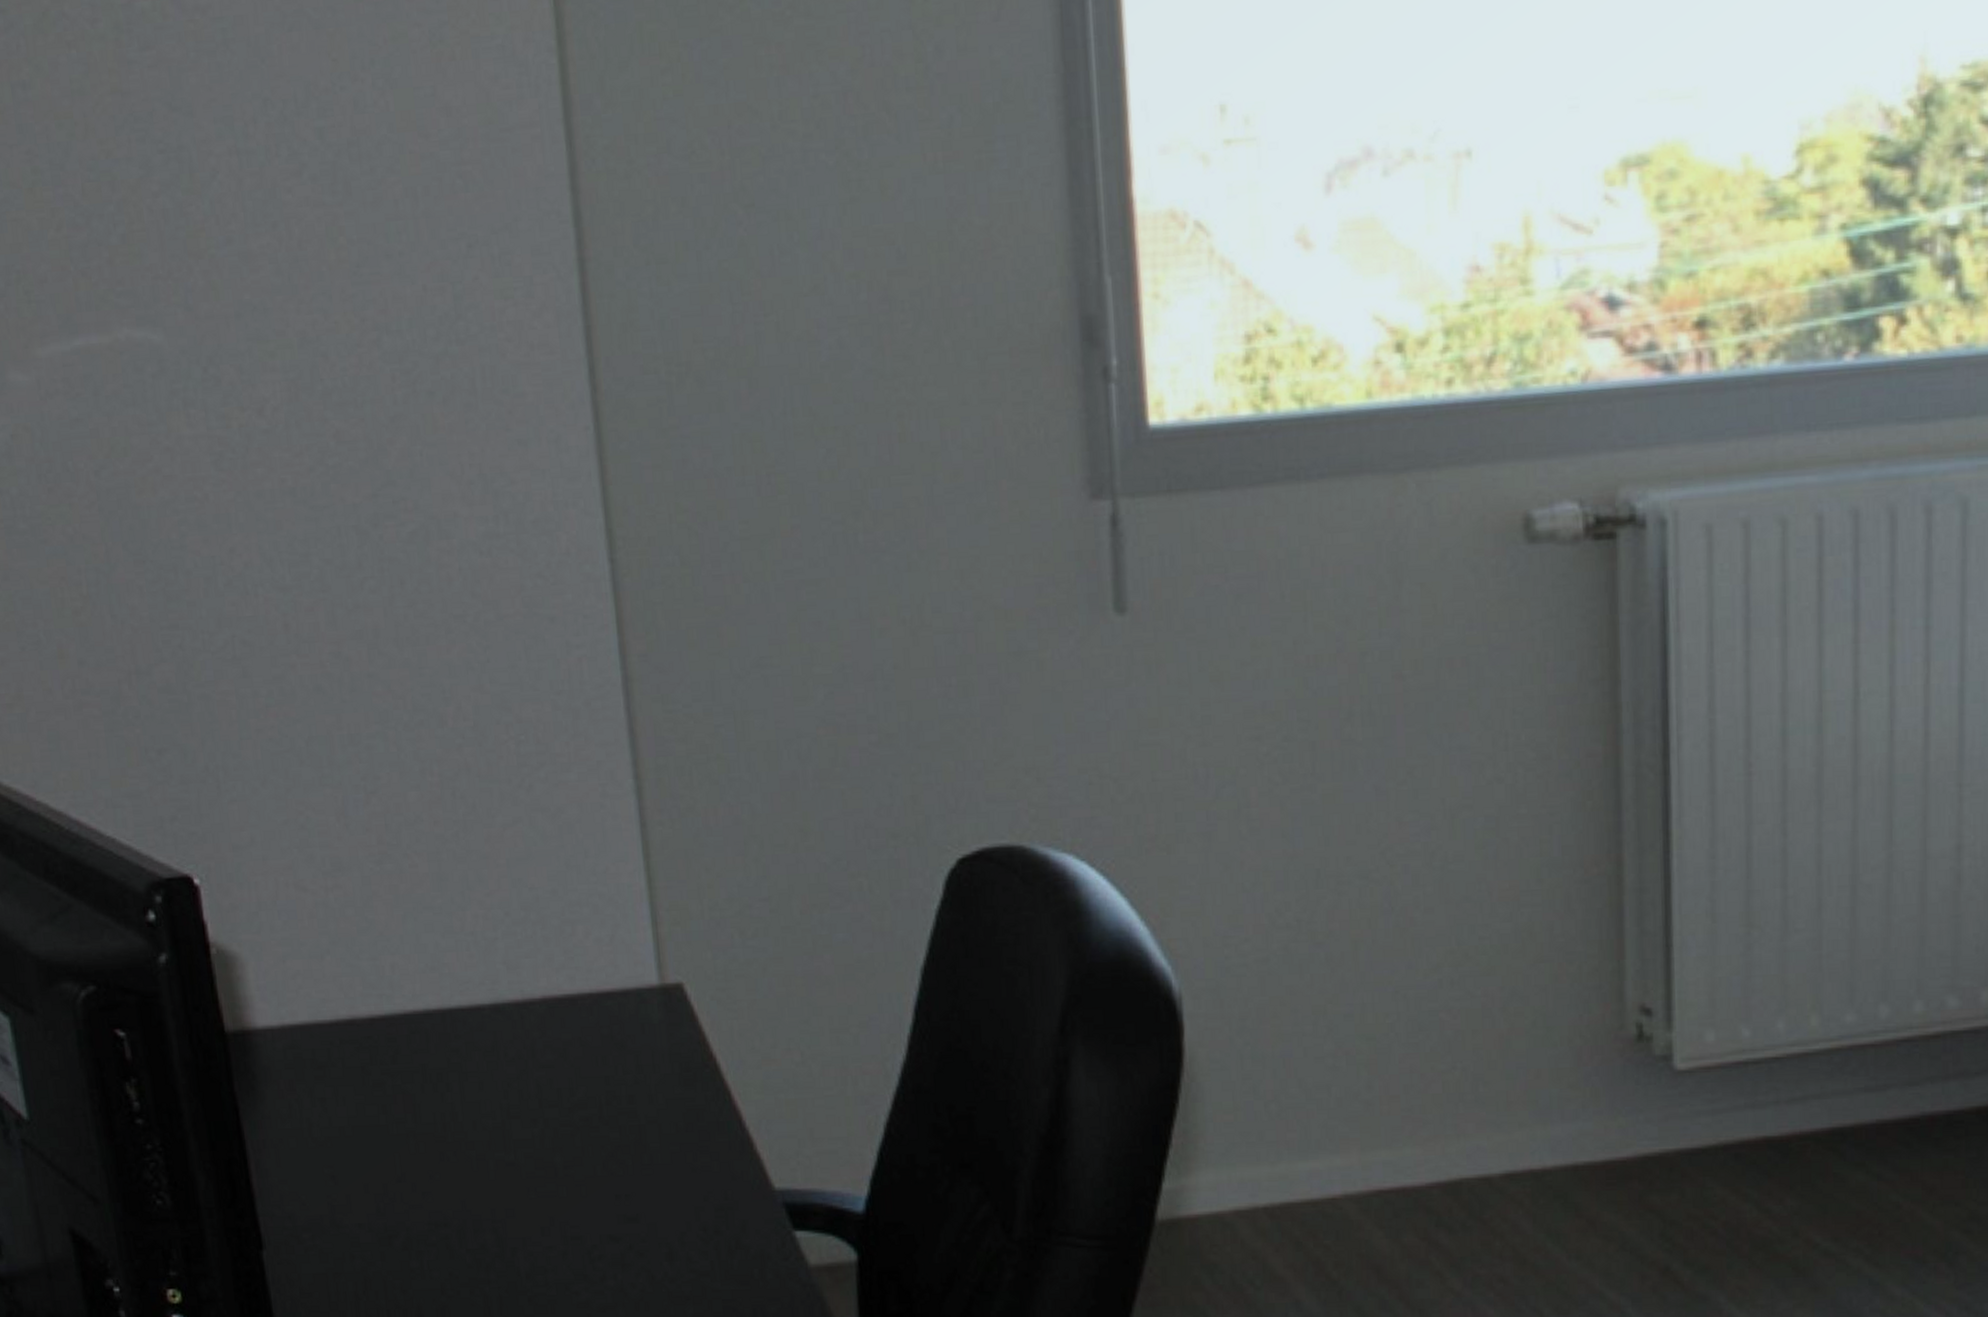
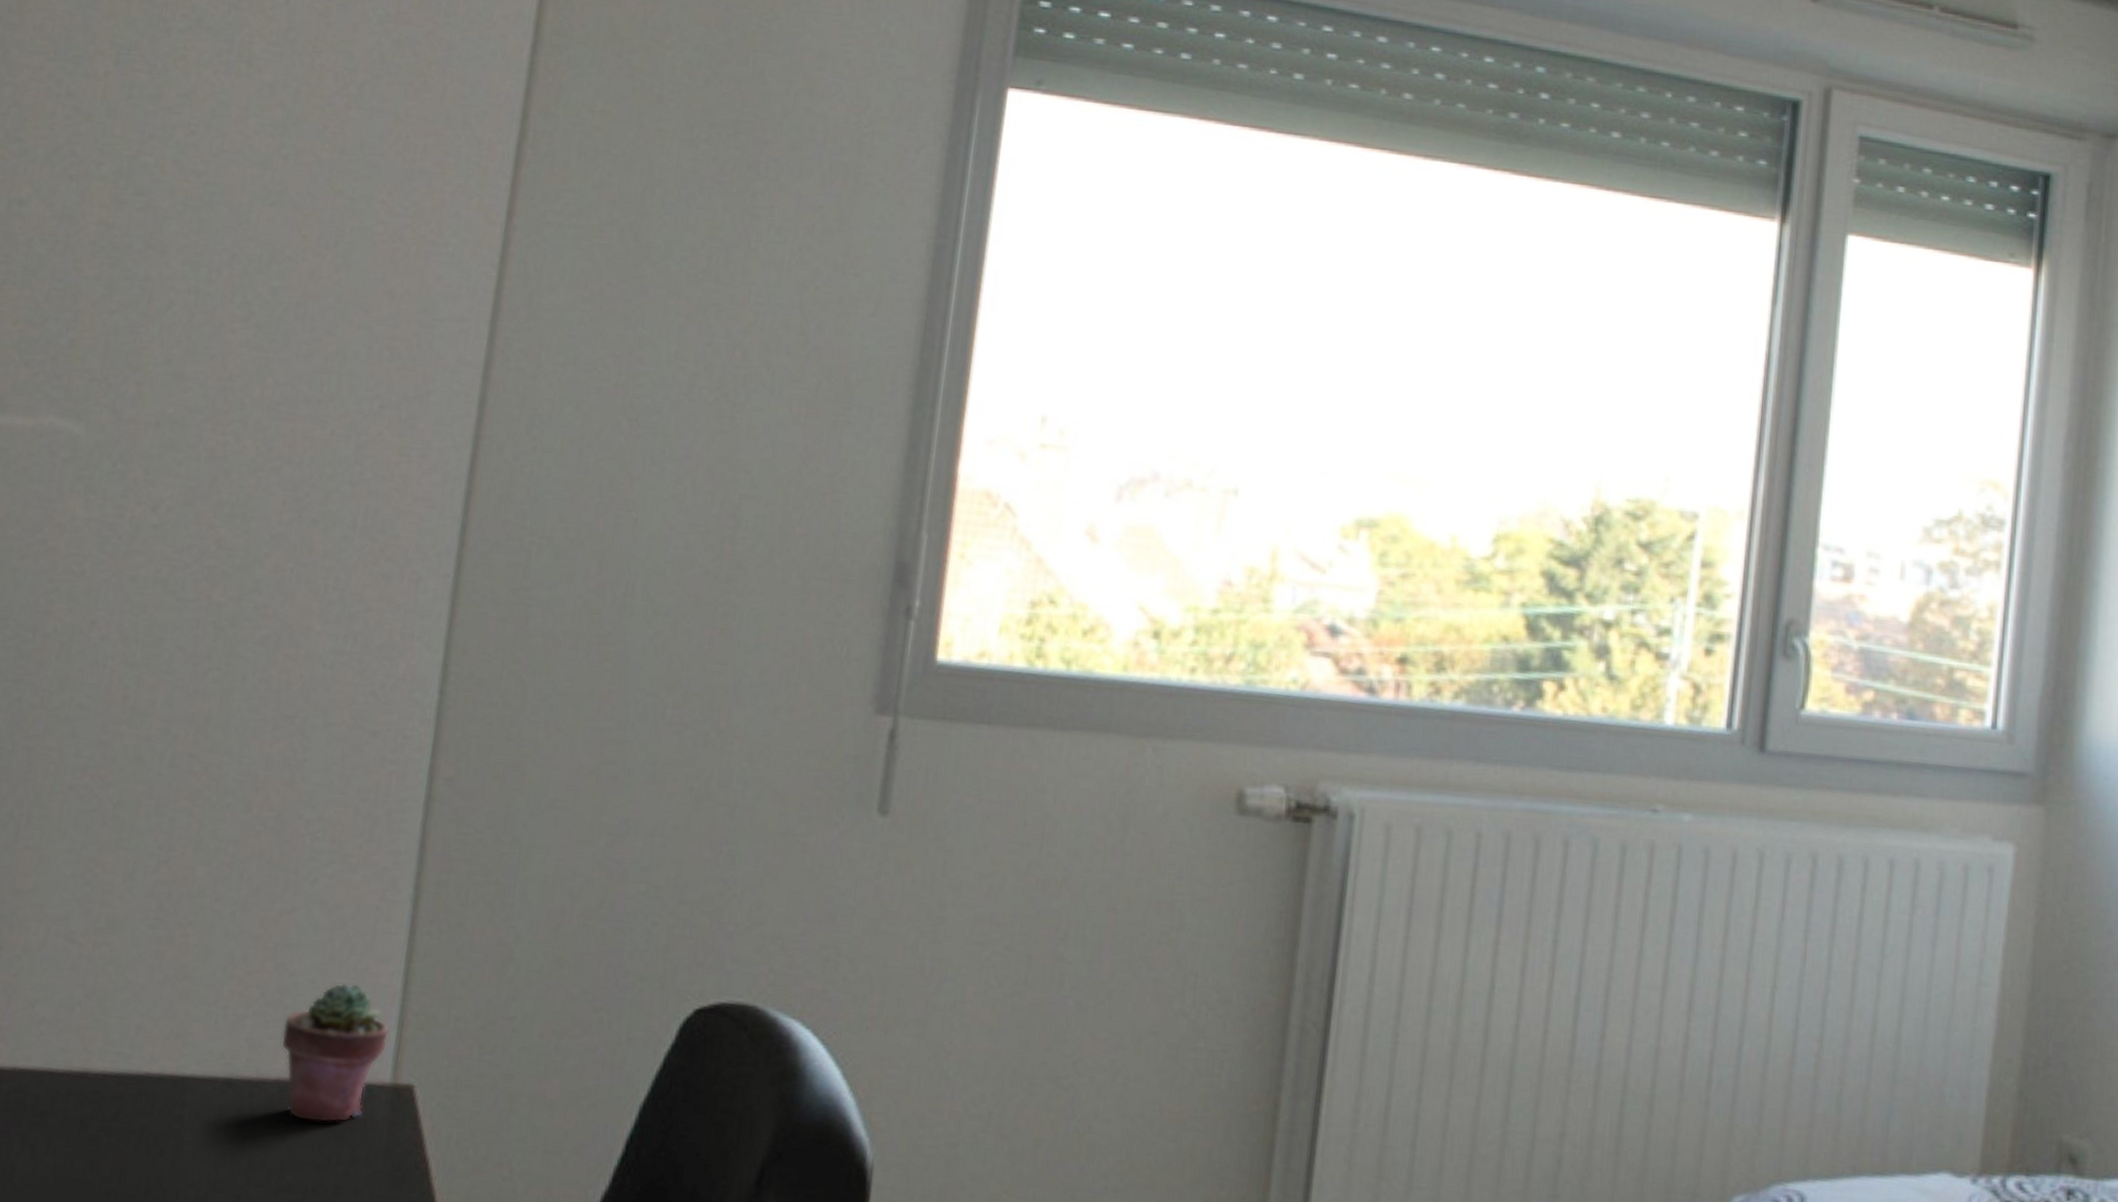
potted succulent: none [535,888,645,1036] -> present [280,983,390,1123]

